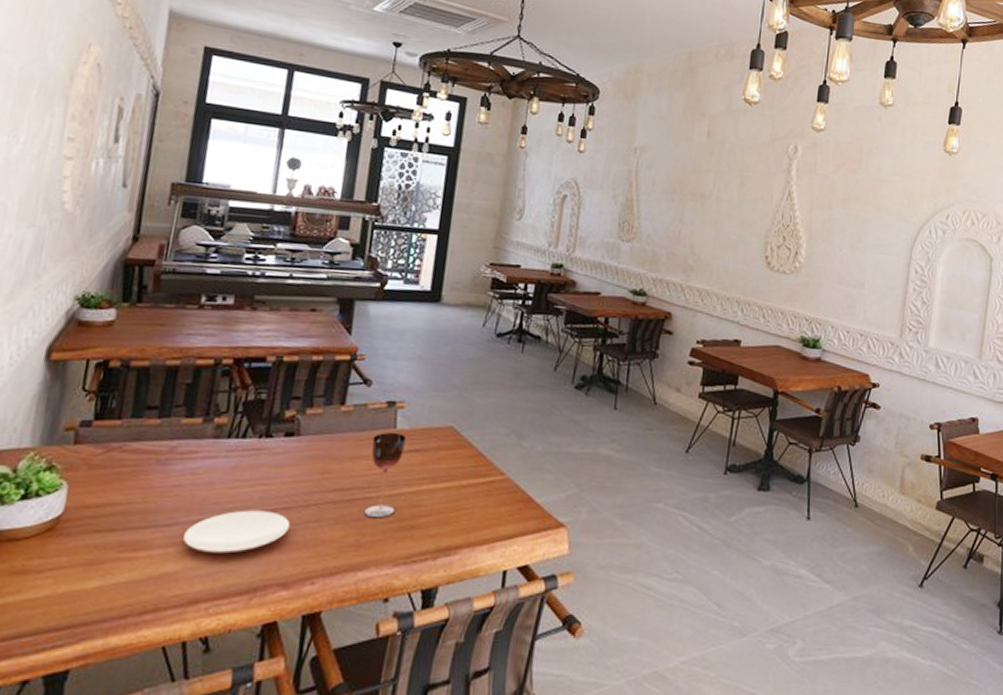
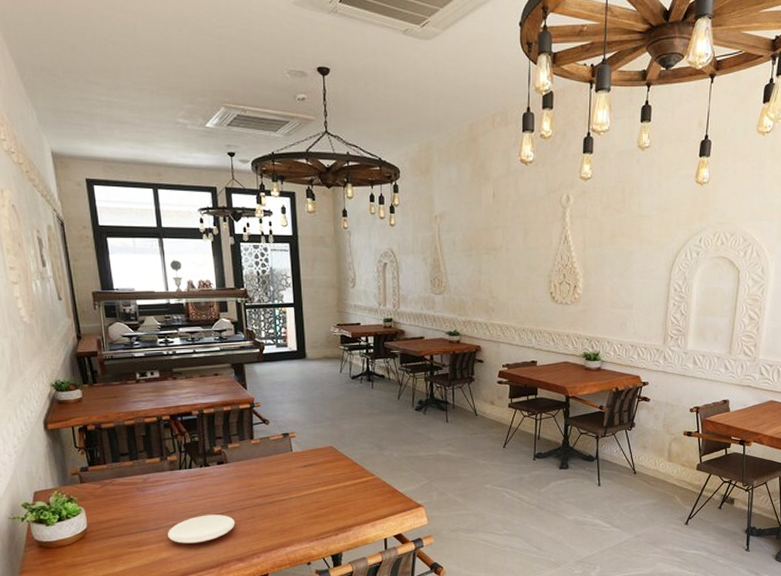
wineglass: present [363,432,407,519] -> none [278,454,303,513]

